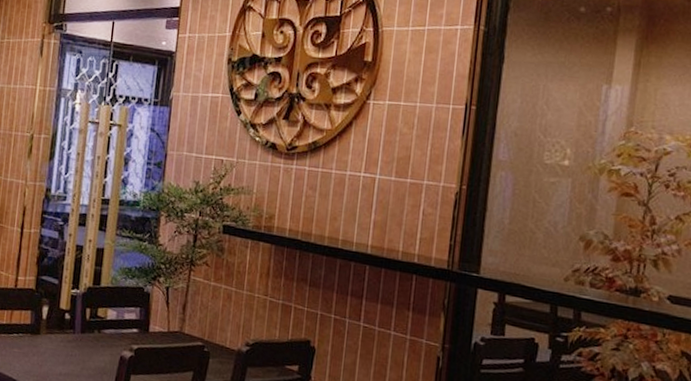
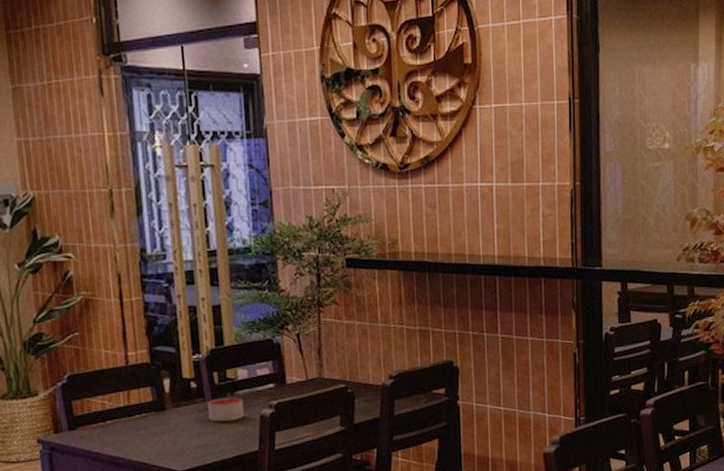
candle: none [75,332,108,357] -> present [208,397,244,422]

